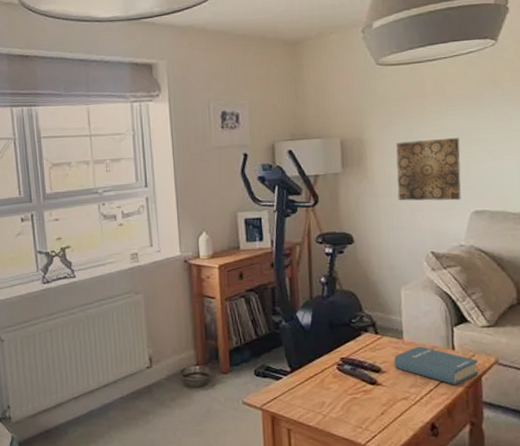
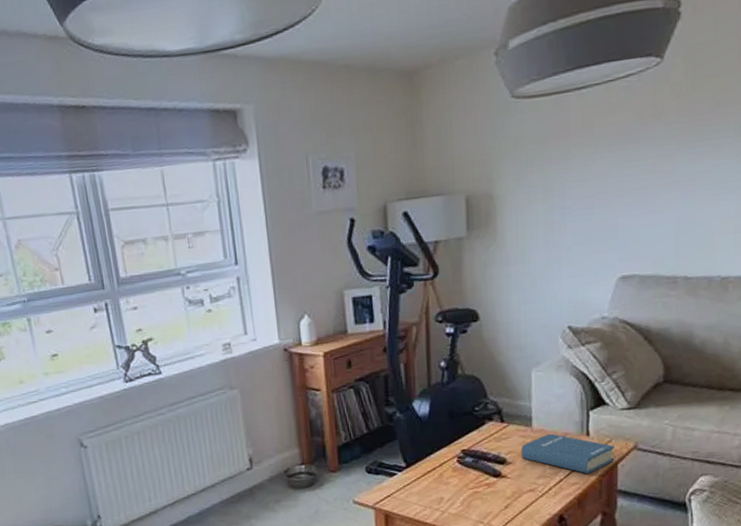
wall art: present [395,137,461,201] -> none [531,186,609,268]

